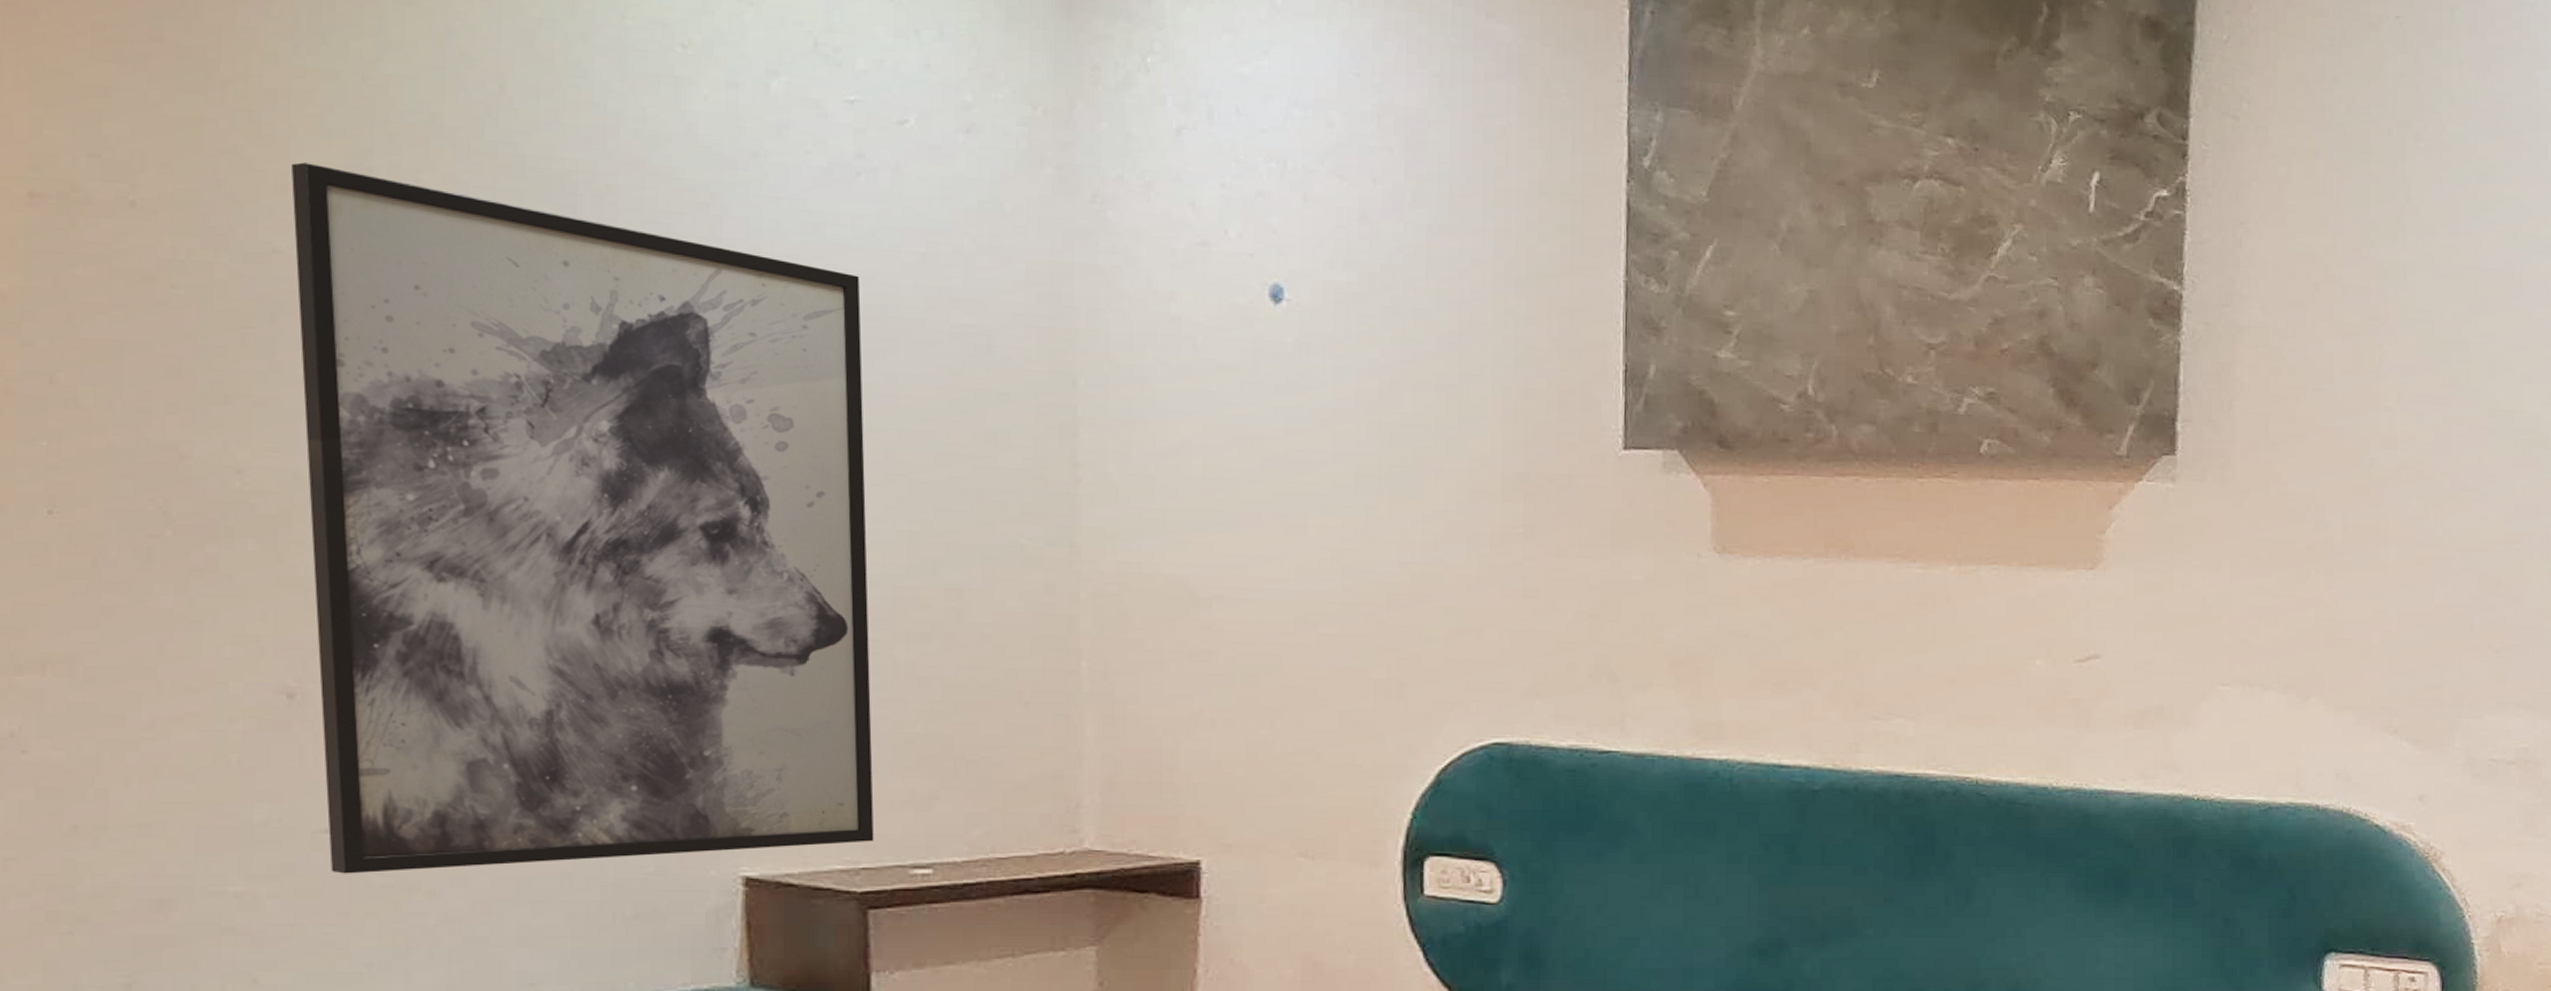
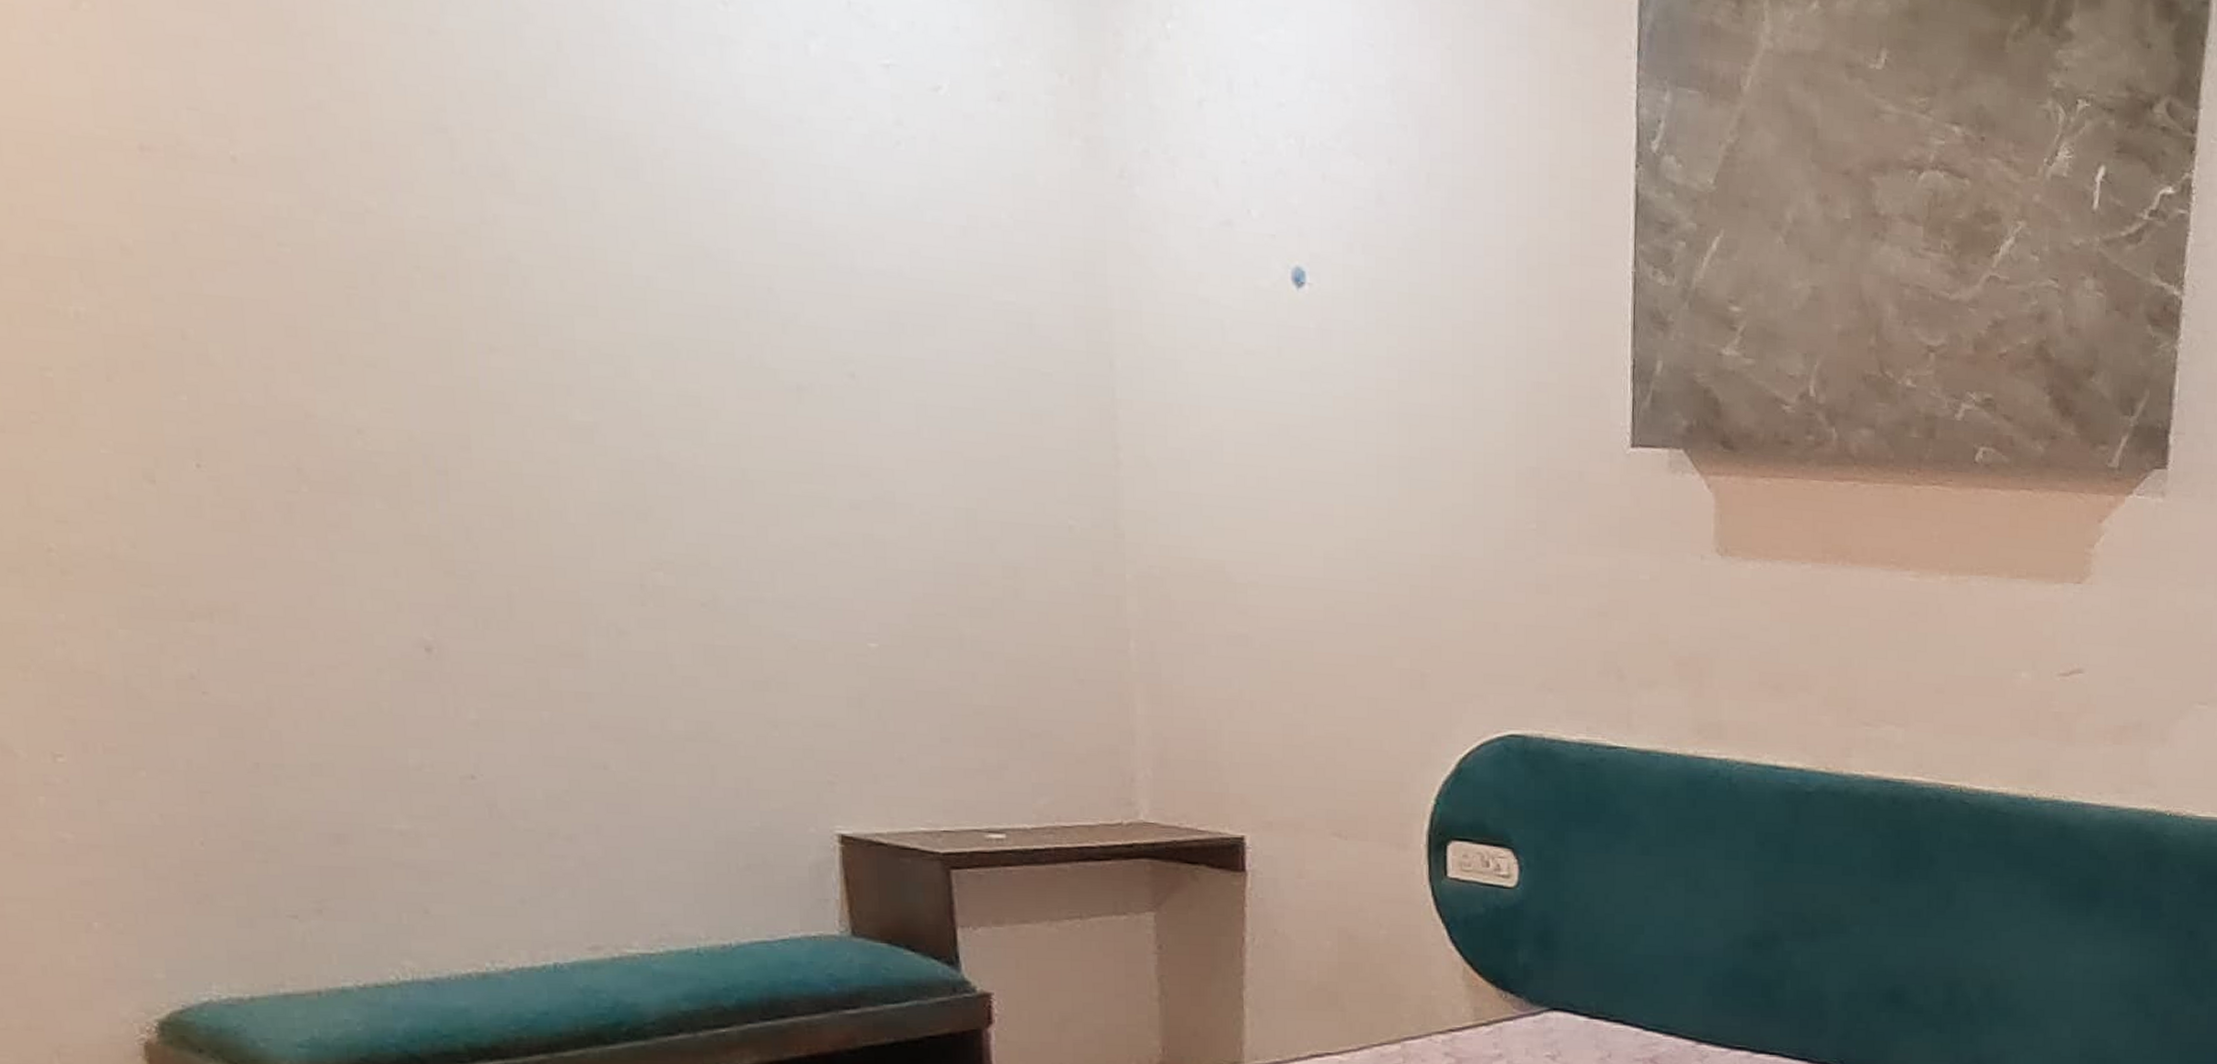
wall art: present [290,162,875,874] -> none [372,119,952,818]

